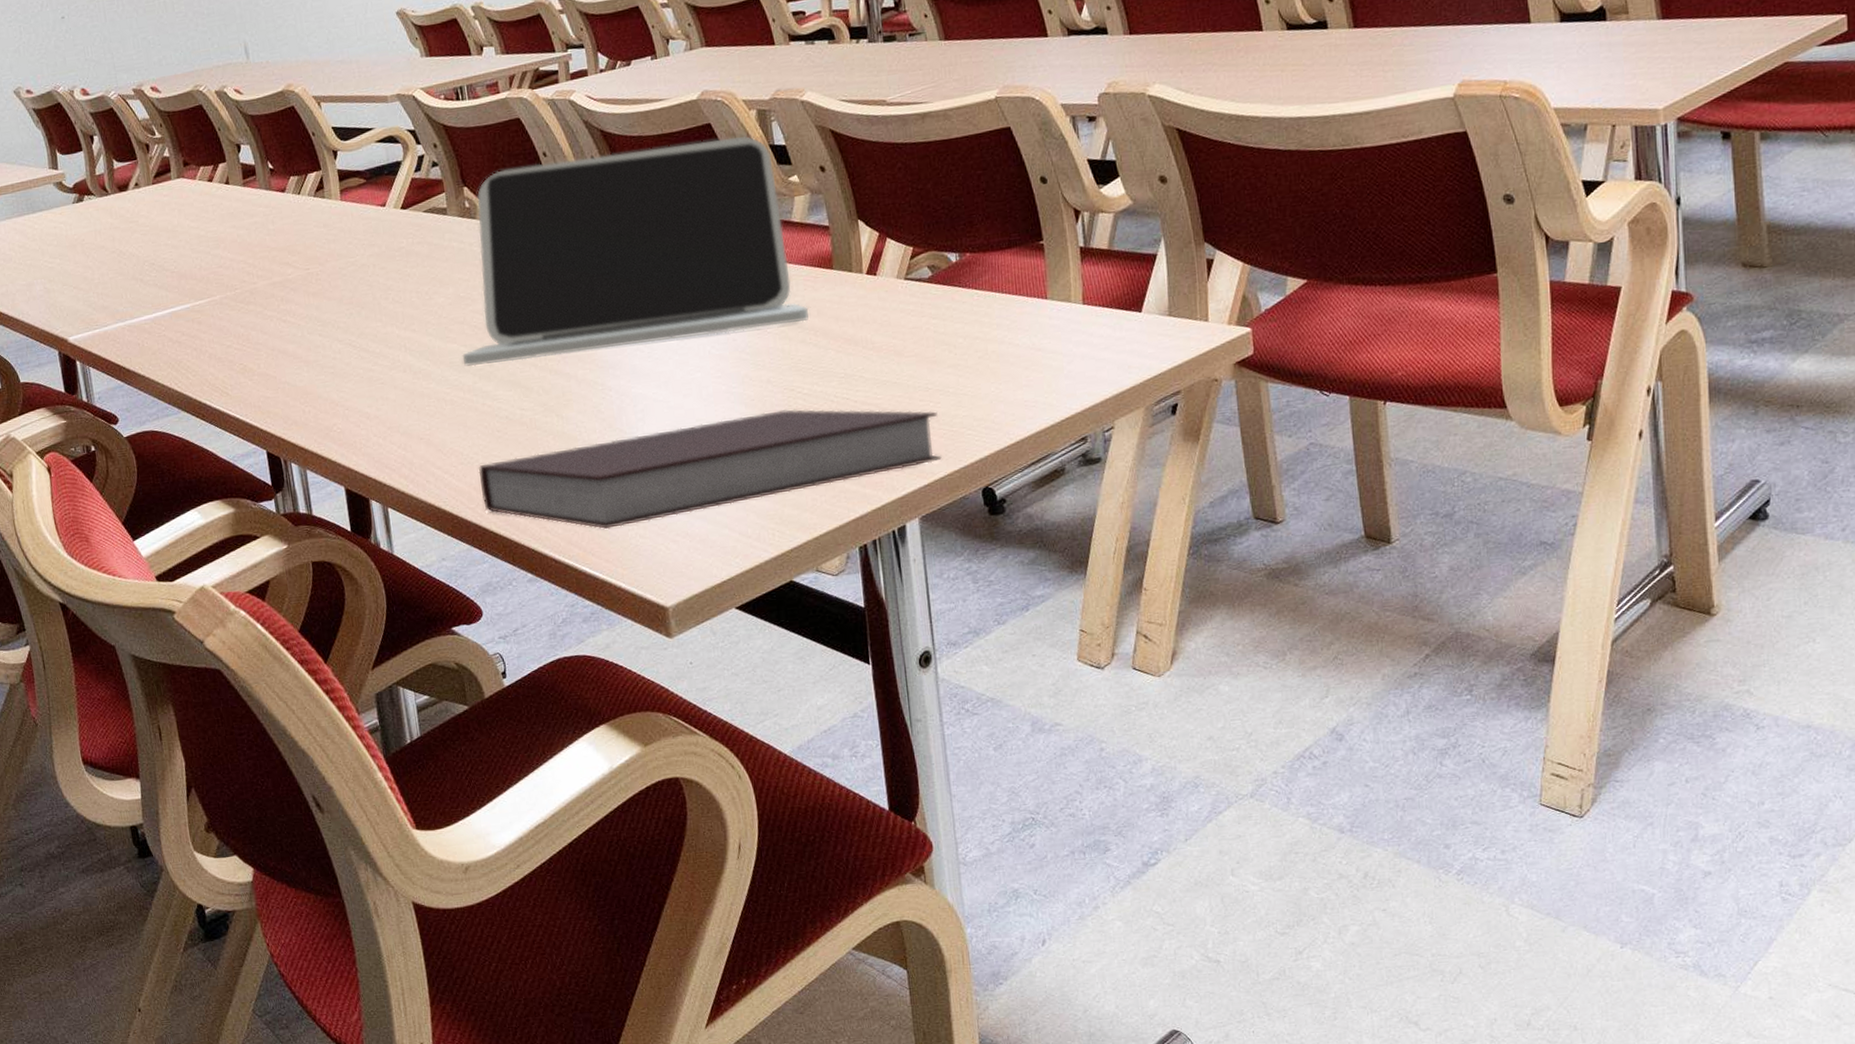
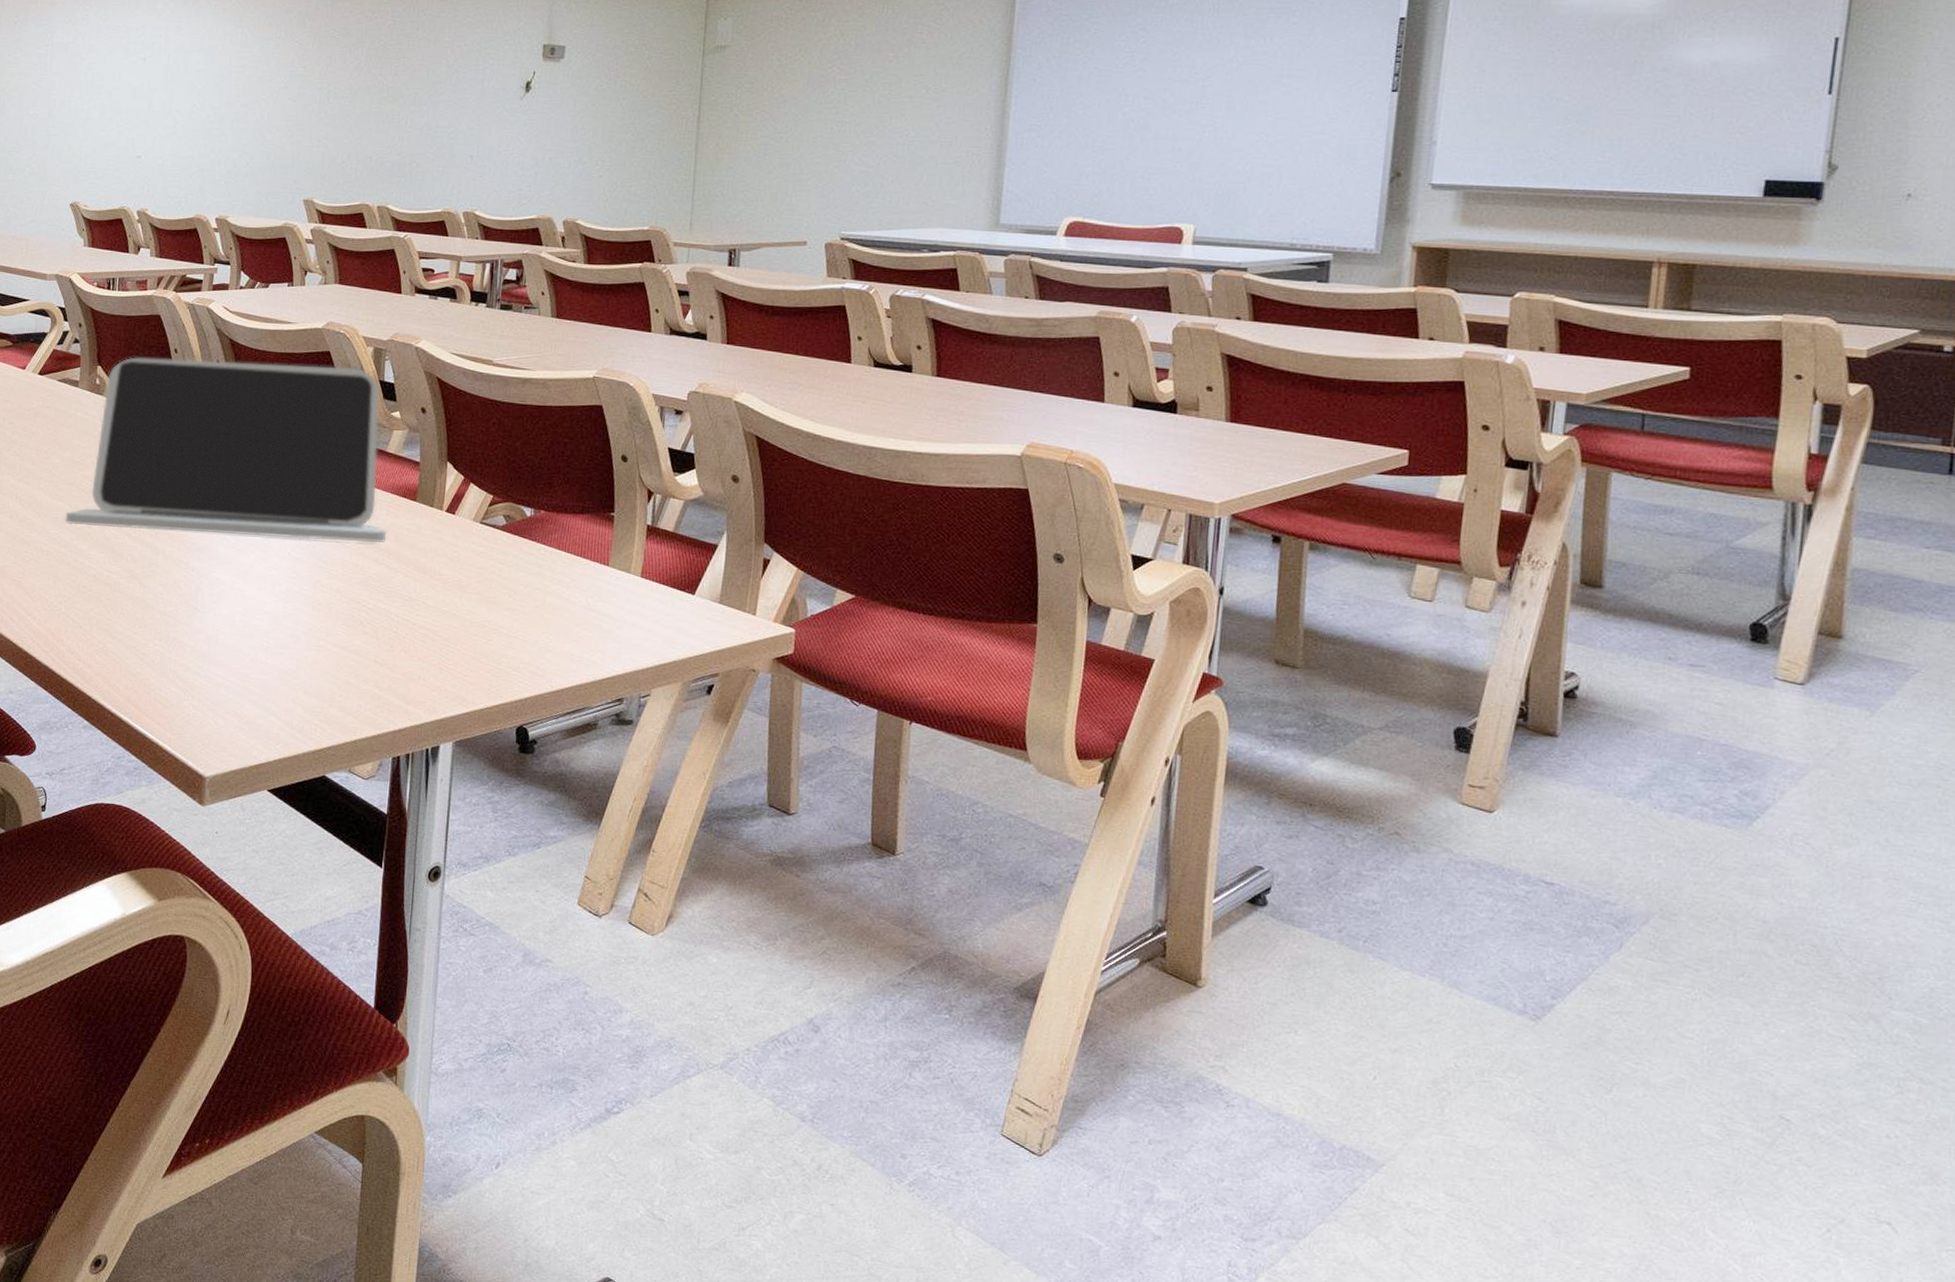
notebook: present [478,409,942,530] -> none [57,614,488,695]

